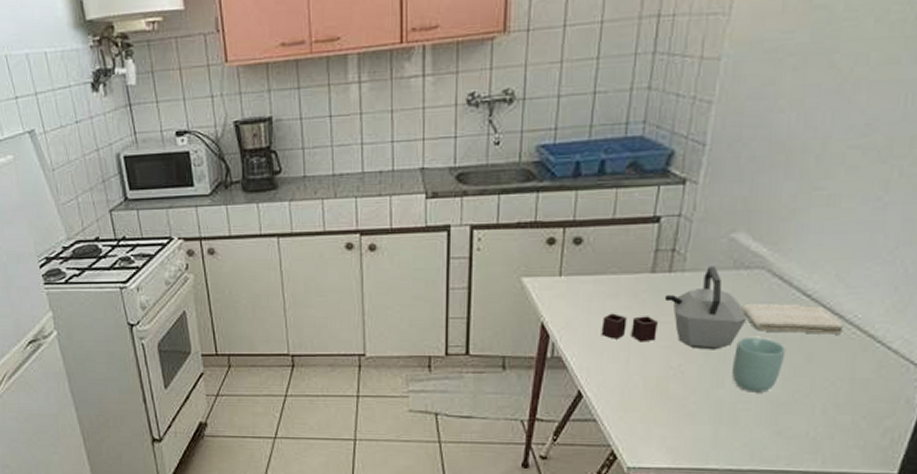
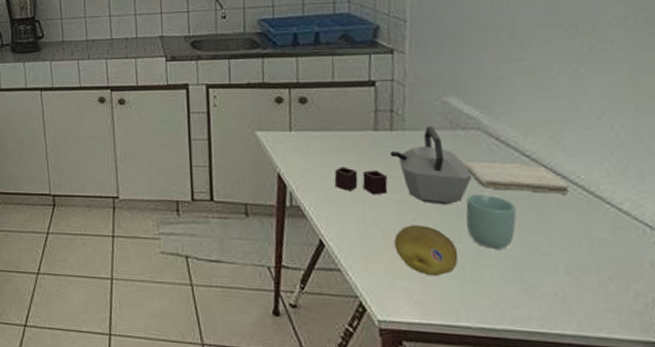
fruit: none [655,372,719,422] -> present [394,225,459,277]

